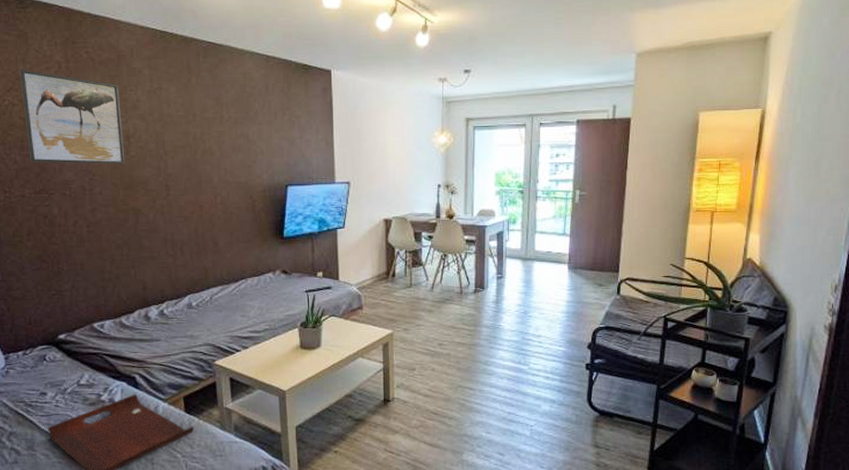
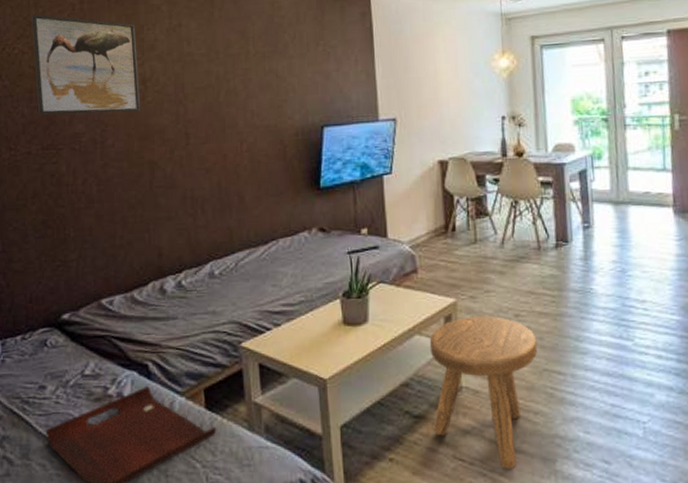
stool: none [370,345,455,460] -> present [429,316,538,470]

